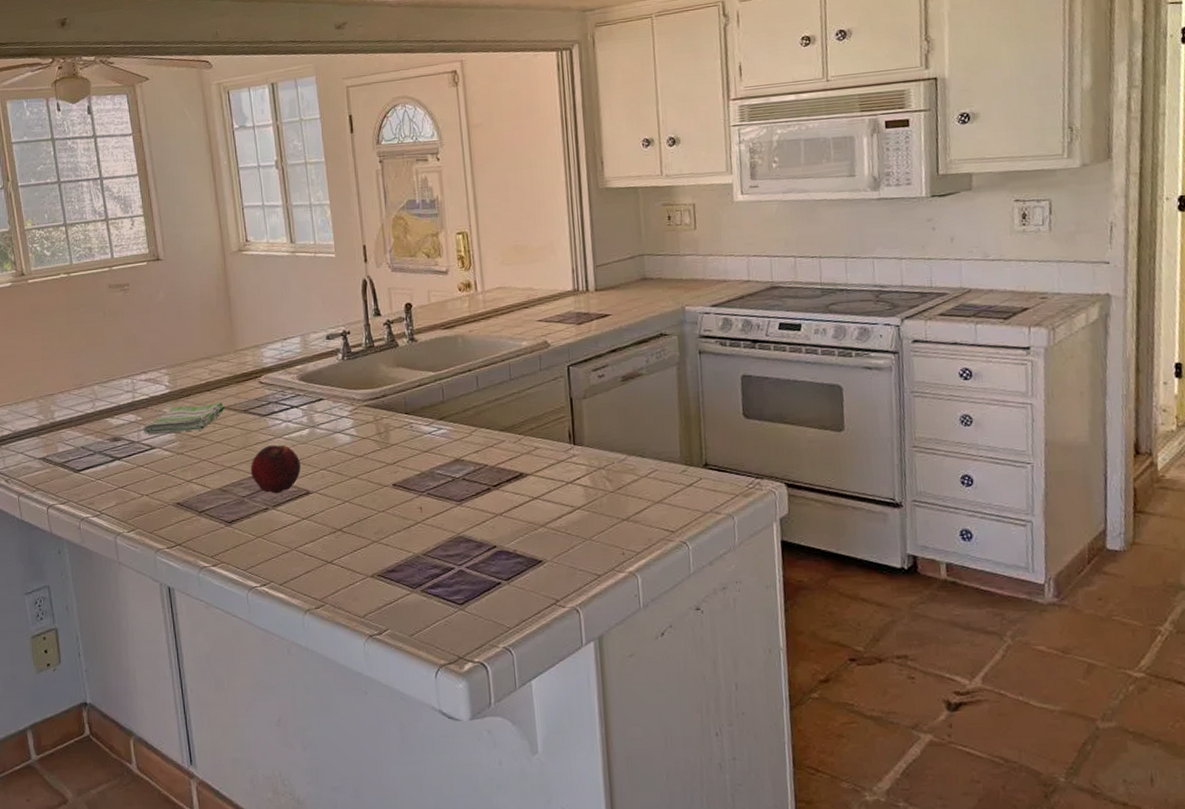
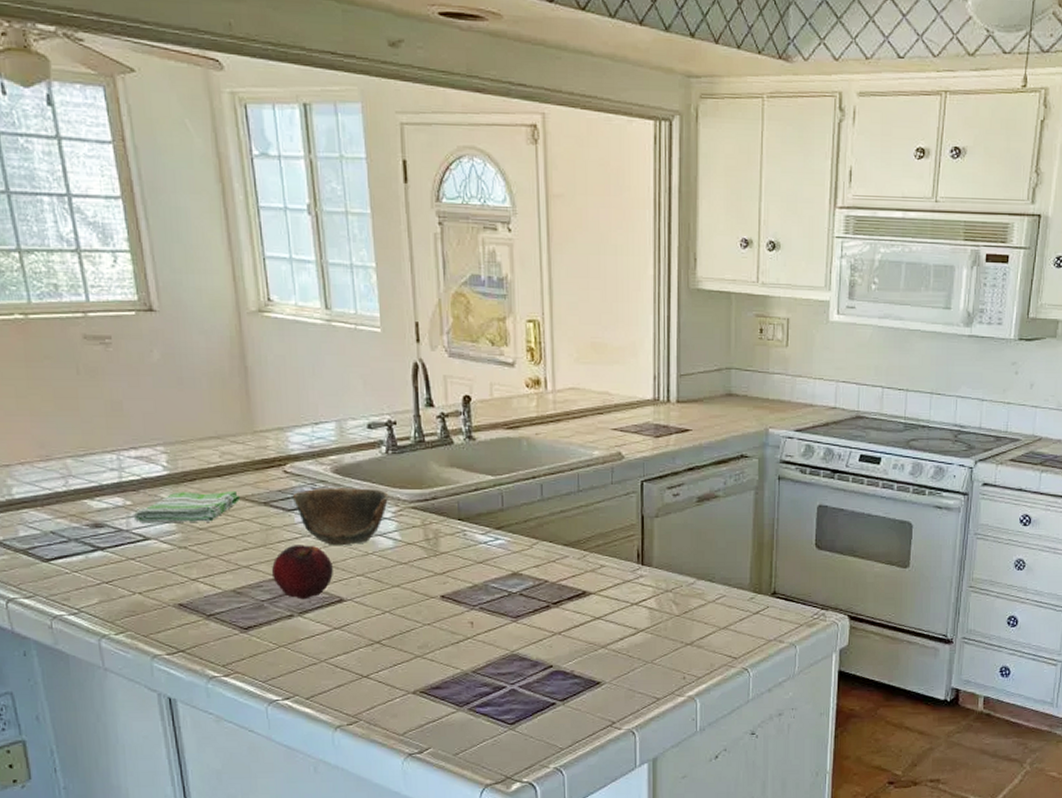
bowl: none [266,391,346,445] -> present [292,488,389,546]

